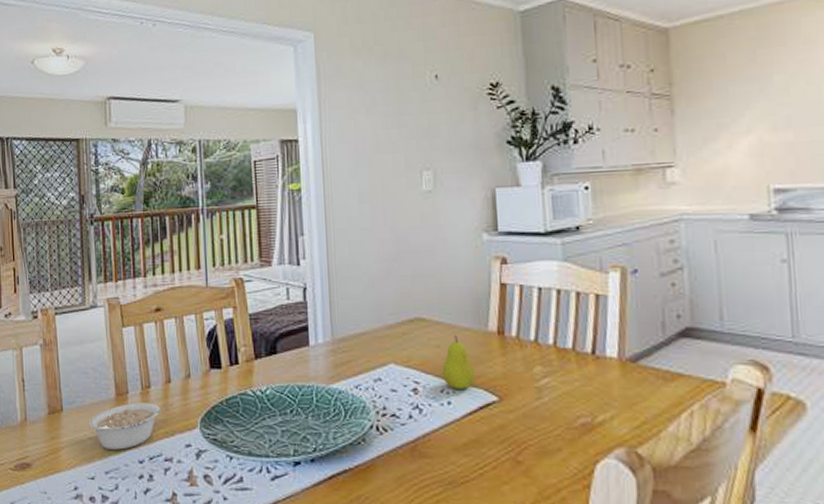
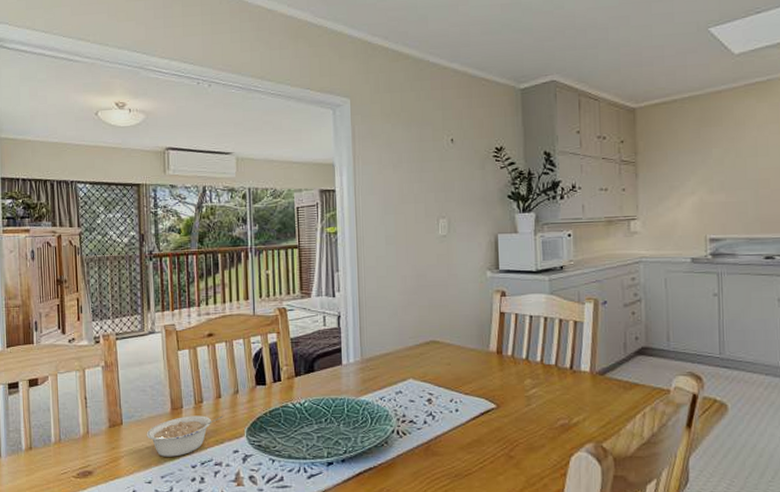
fruit: present [442,334,476,389] -> none [451,354,479,399]

